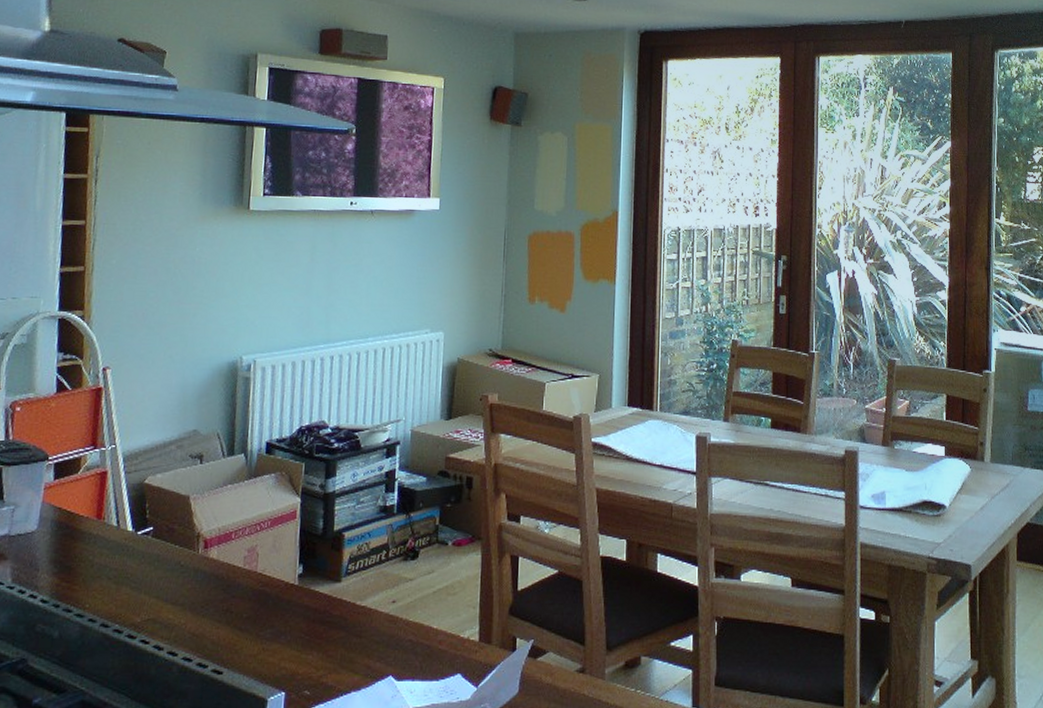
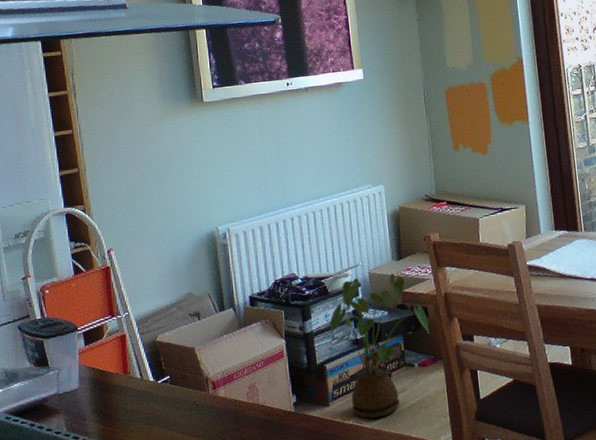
house plant: none [355,434,472,601] -> present [329,273,430,419]

